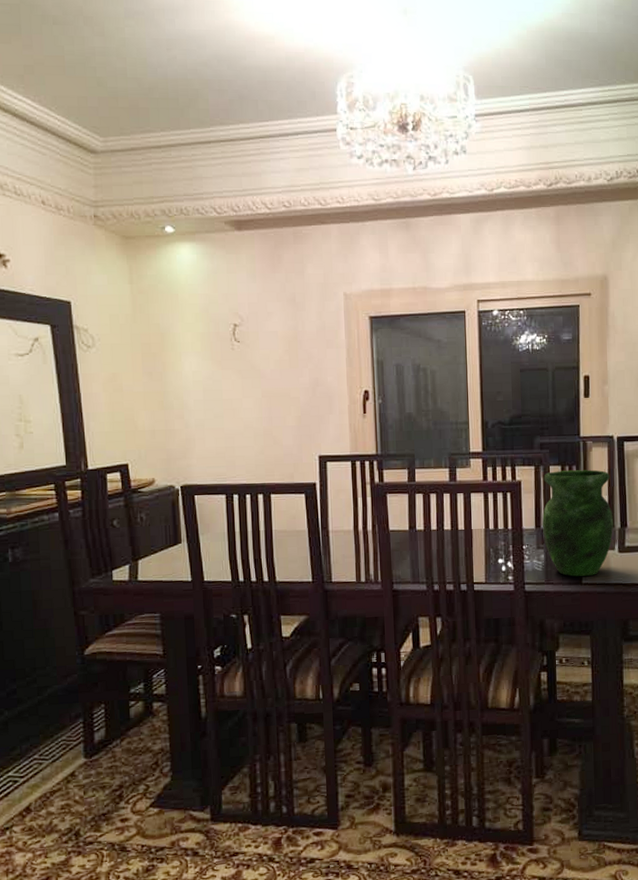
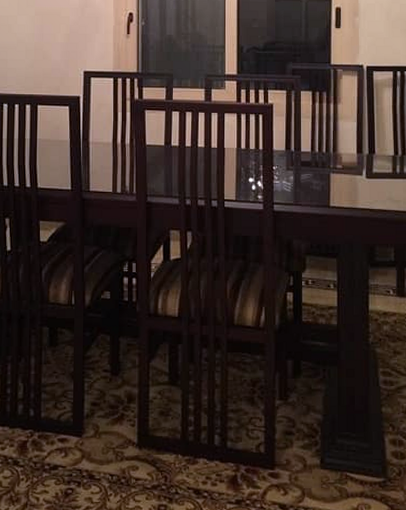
vase: present [542,469,613,577] -> none [292,96,361,199]

